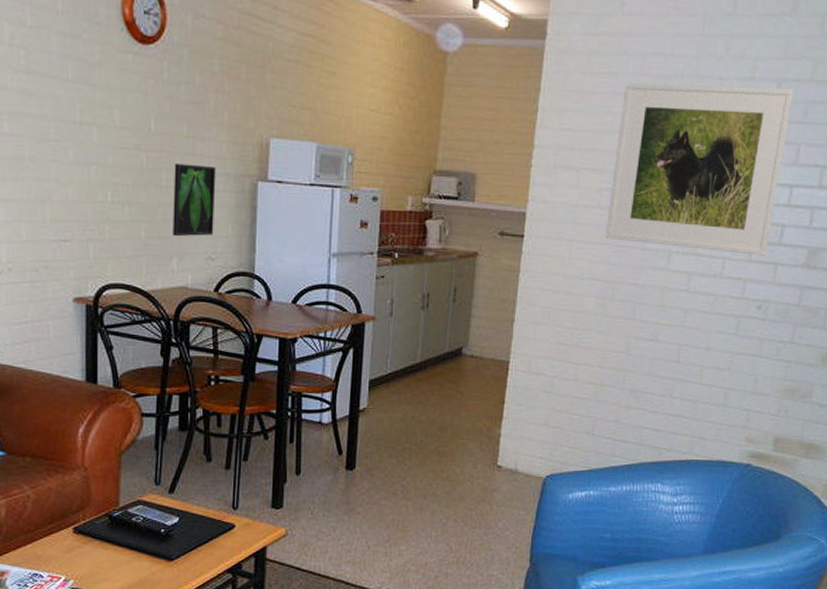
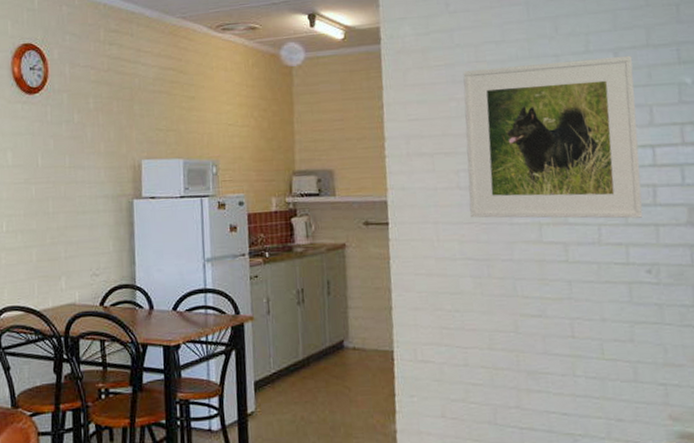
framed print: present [173,163,216,237] -> none [59,190,97,258]

